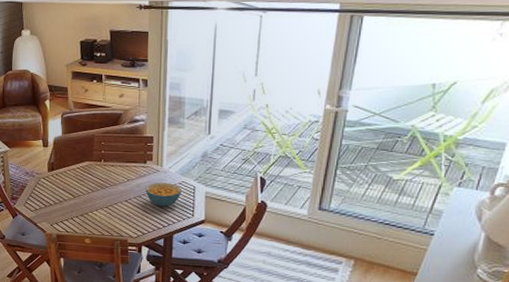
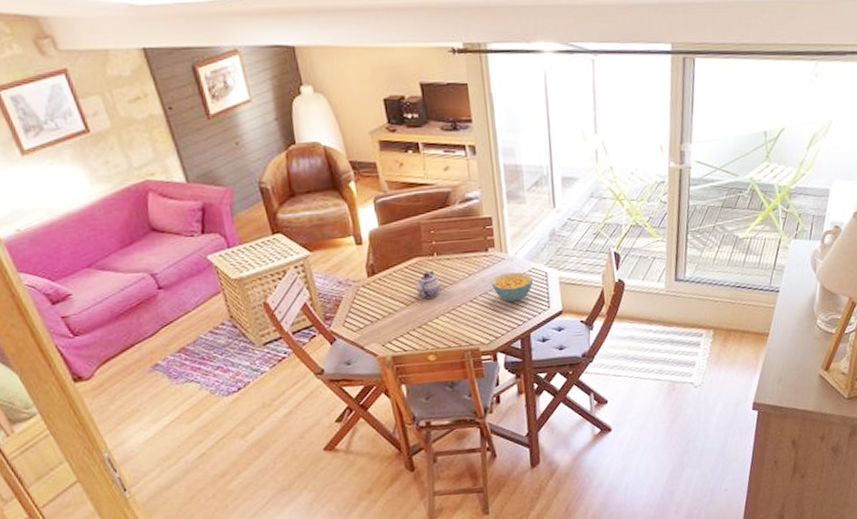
teapot: none [83,172,104,194] -> present [415,270,441,299]

